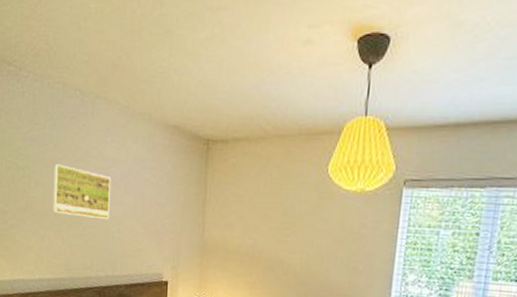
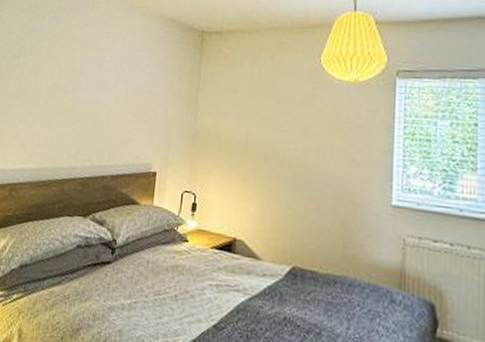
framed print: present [51,164,112,220] -> none [42,53,106,108]

